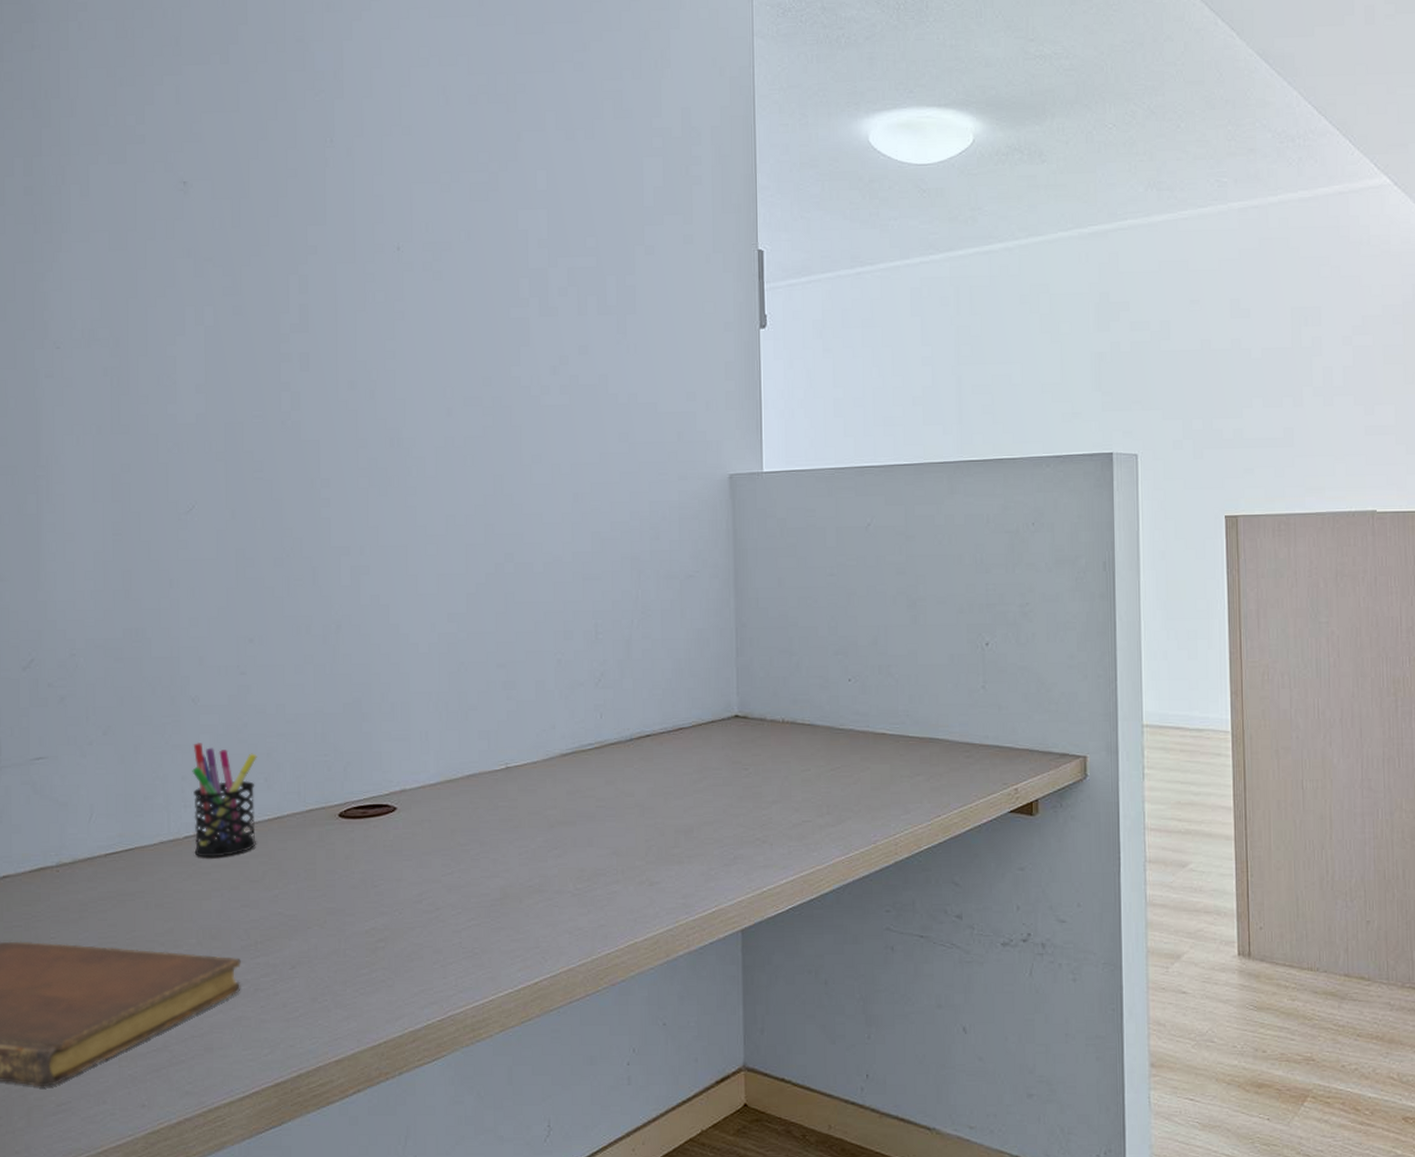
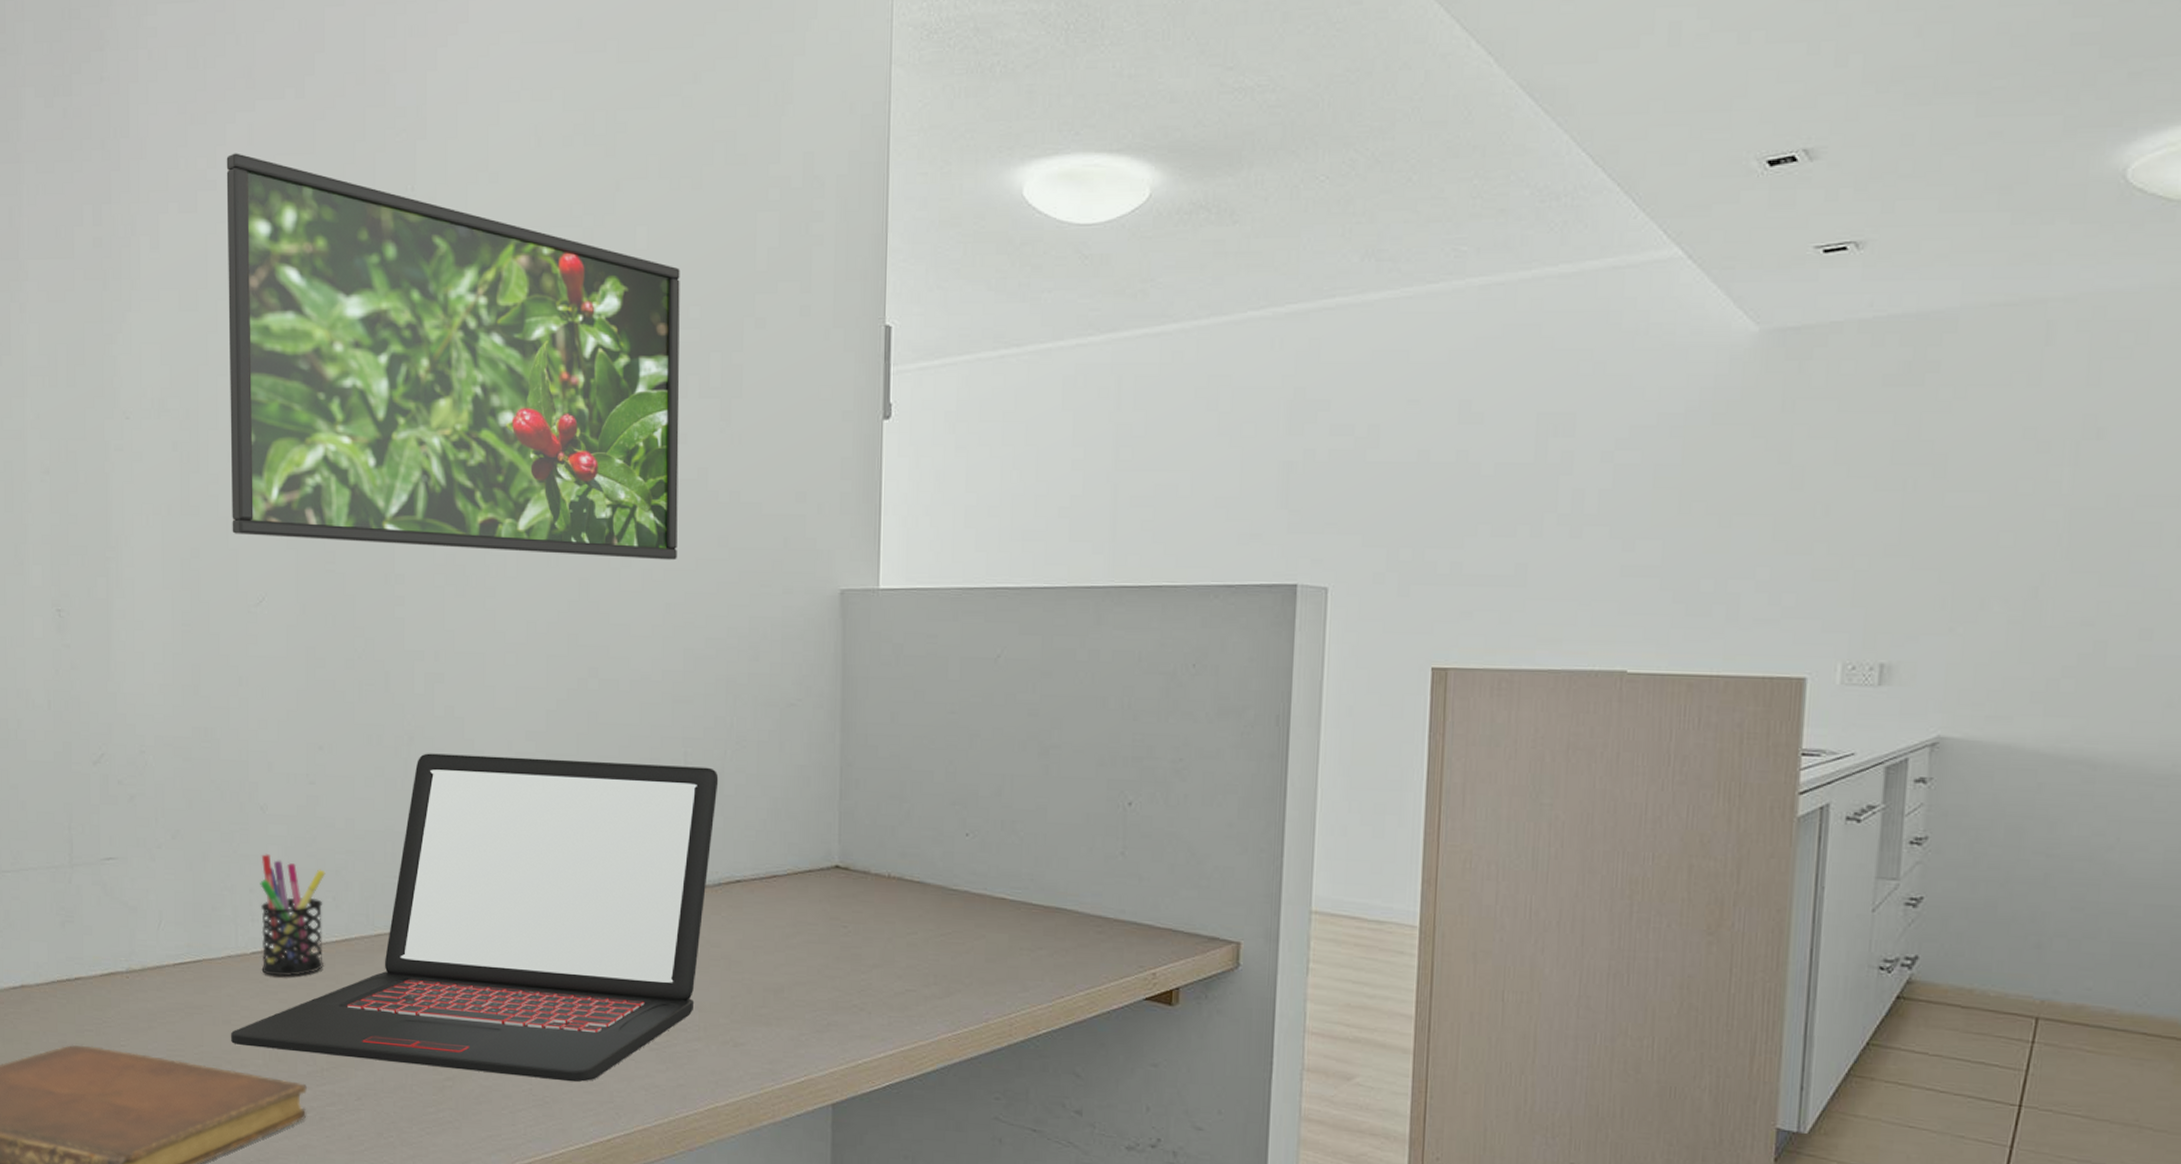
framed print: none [154,111,582,456] -> present [226,153,680,561]
laptop: none [164,636,627,932] -> present [231,753,719,1082]

